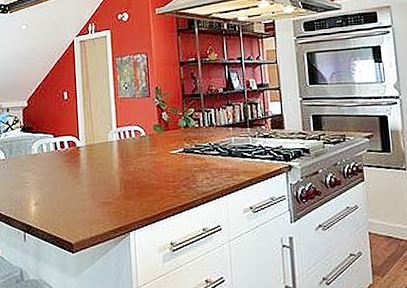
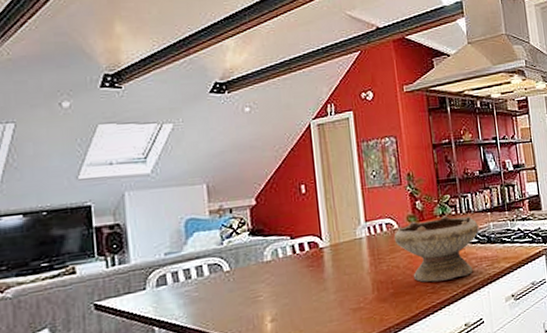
bowl: none [141,127,220,187] -> present [394,215,479,283]

